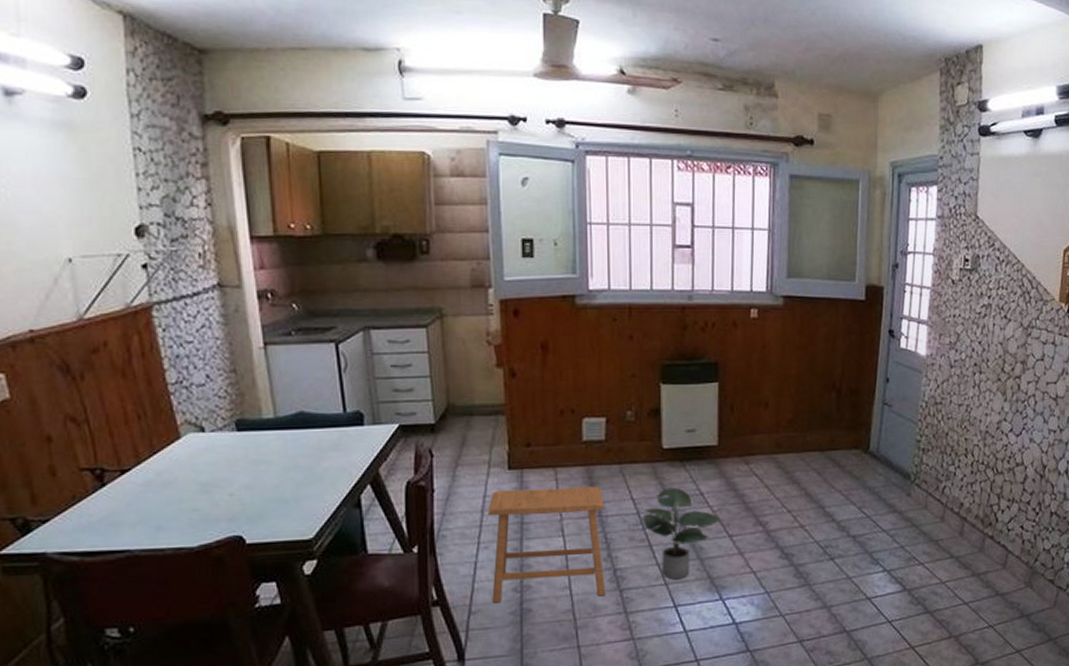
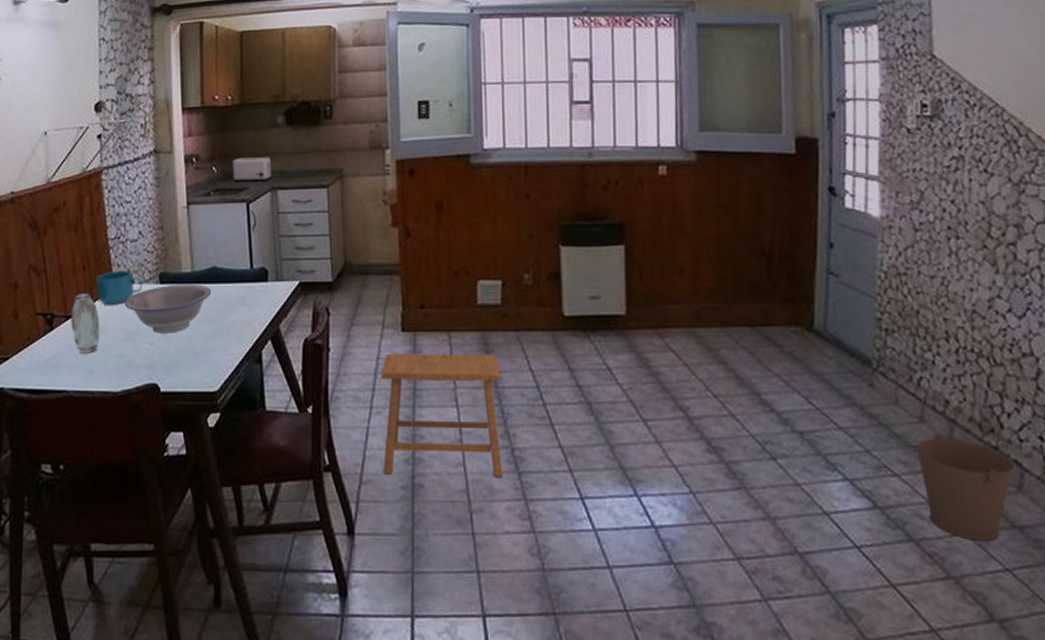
vase: none [127,443,166,510] -> present [71,292,100,354]
cup: none [154,418,216,456] -> present [95,270,143,305]
bowl: none [194,430,300,484] -> present [124,284,212,333]
toaster: none [315,294,363,321] -> present [232,157,272,182]
potted plant: present [642,487,721,580] -> none [542,360,632,466]
bucket: none [937,529,1003,608] -> present [916,433,1016,541]

